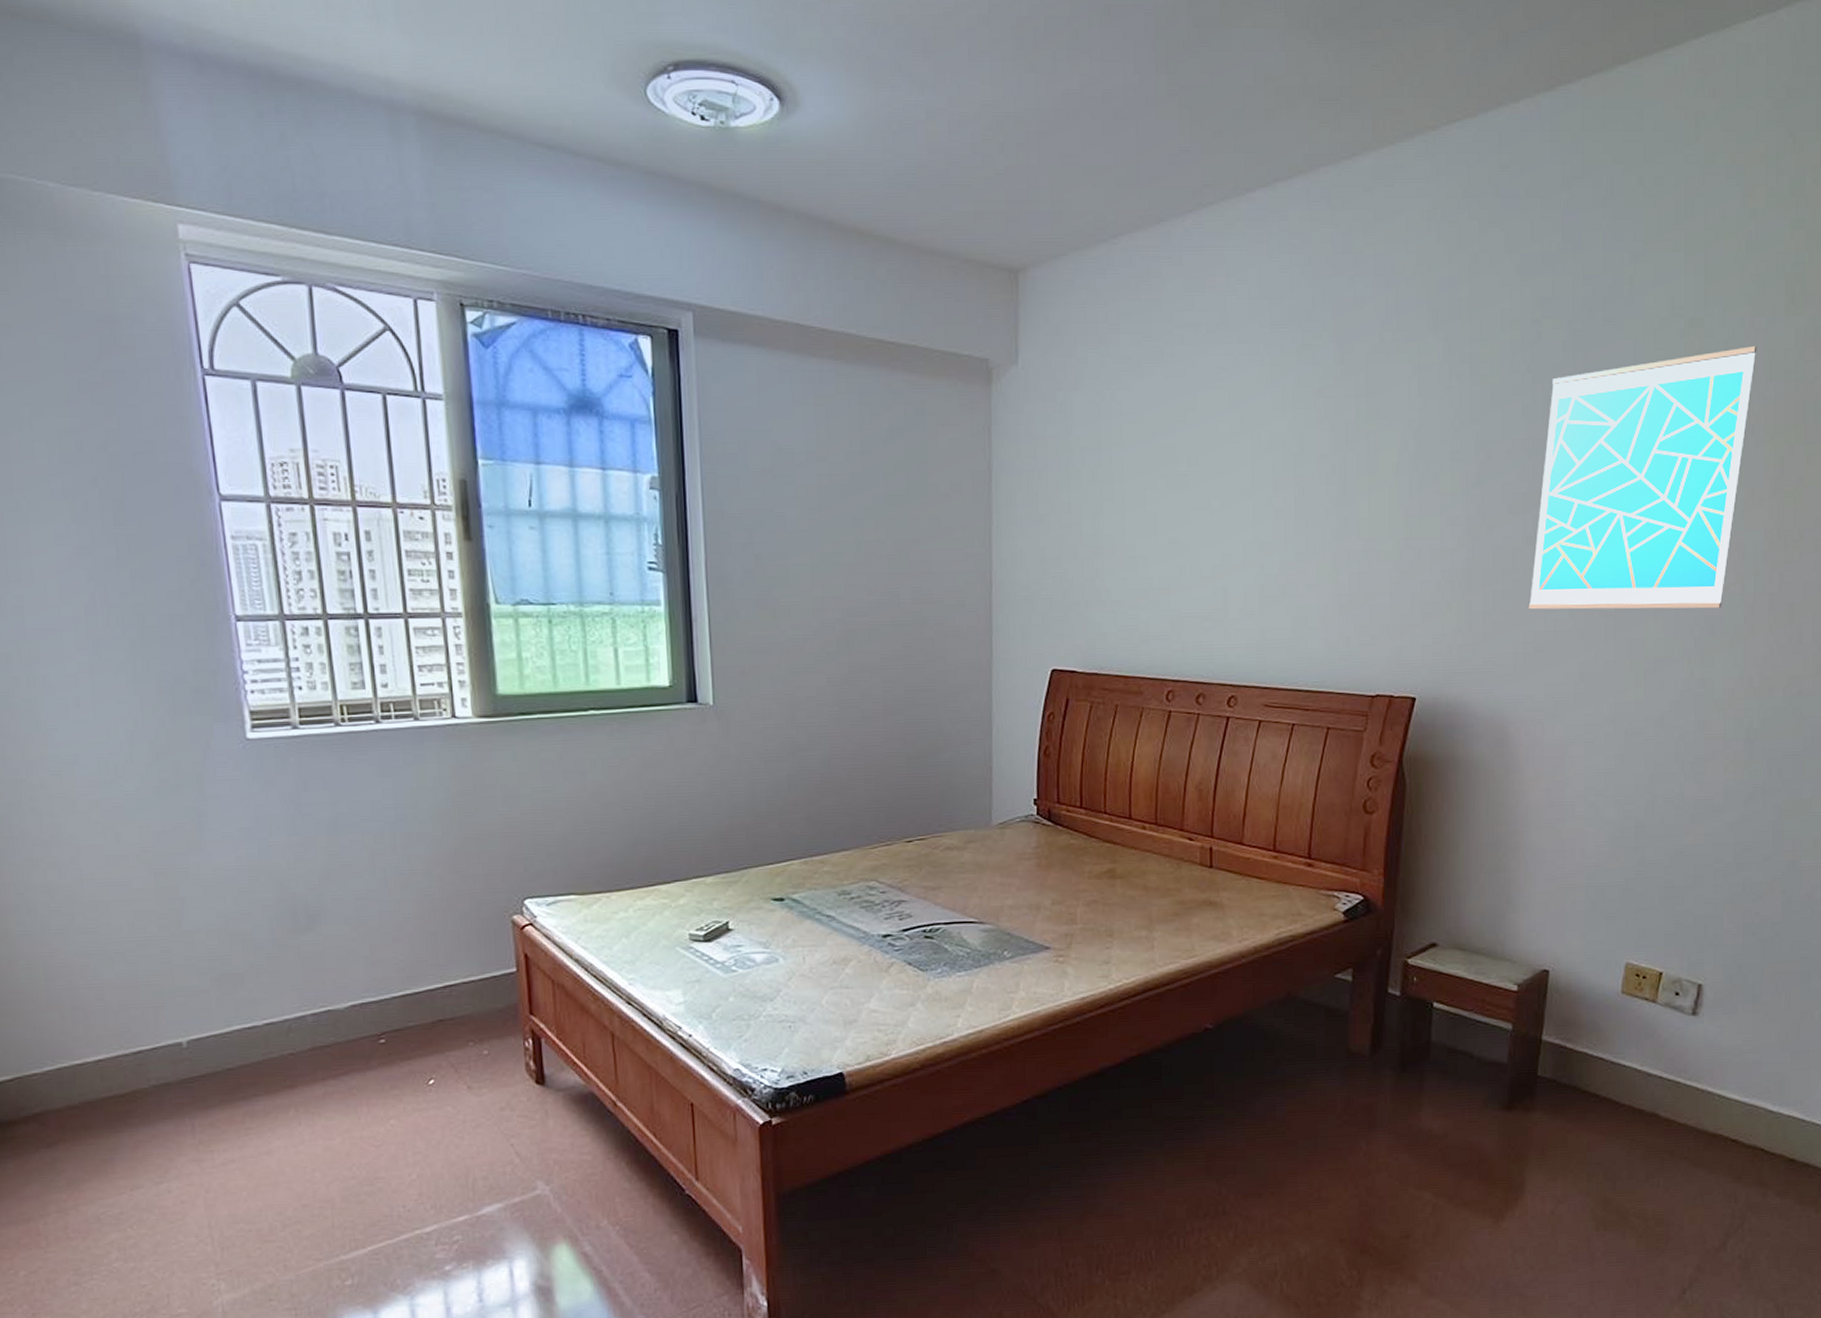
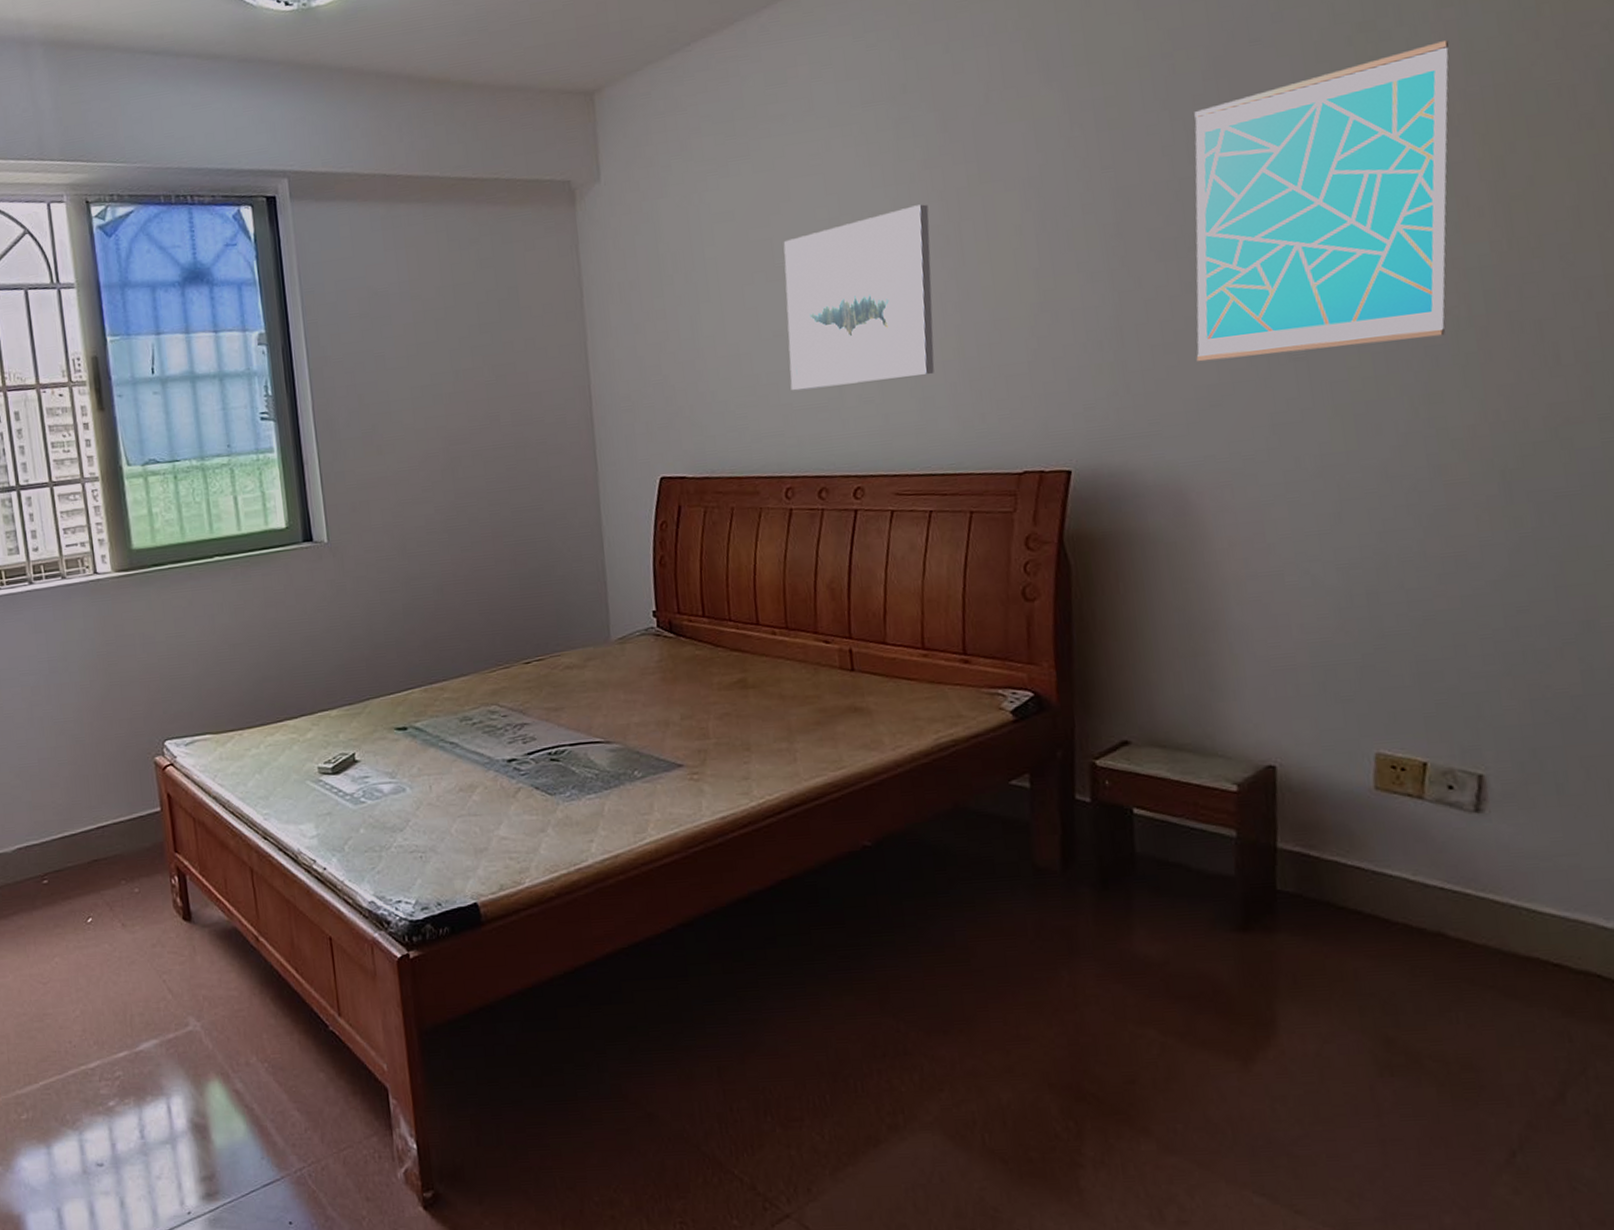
wall art: none [1180,431,1320,598] -> present [783,204,935,391]

